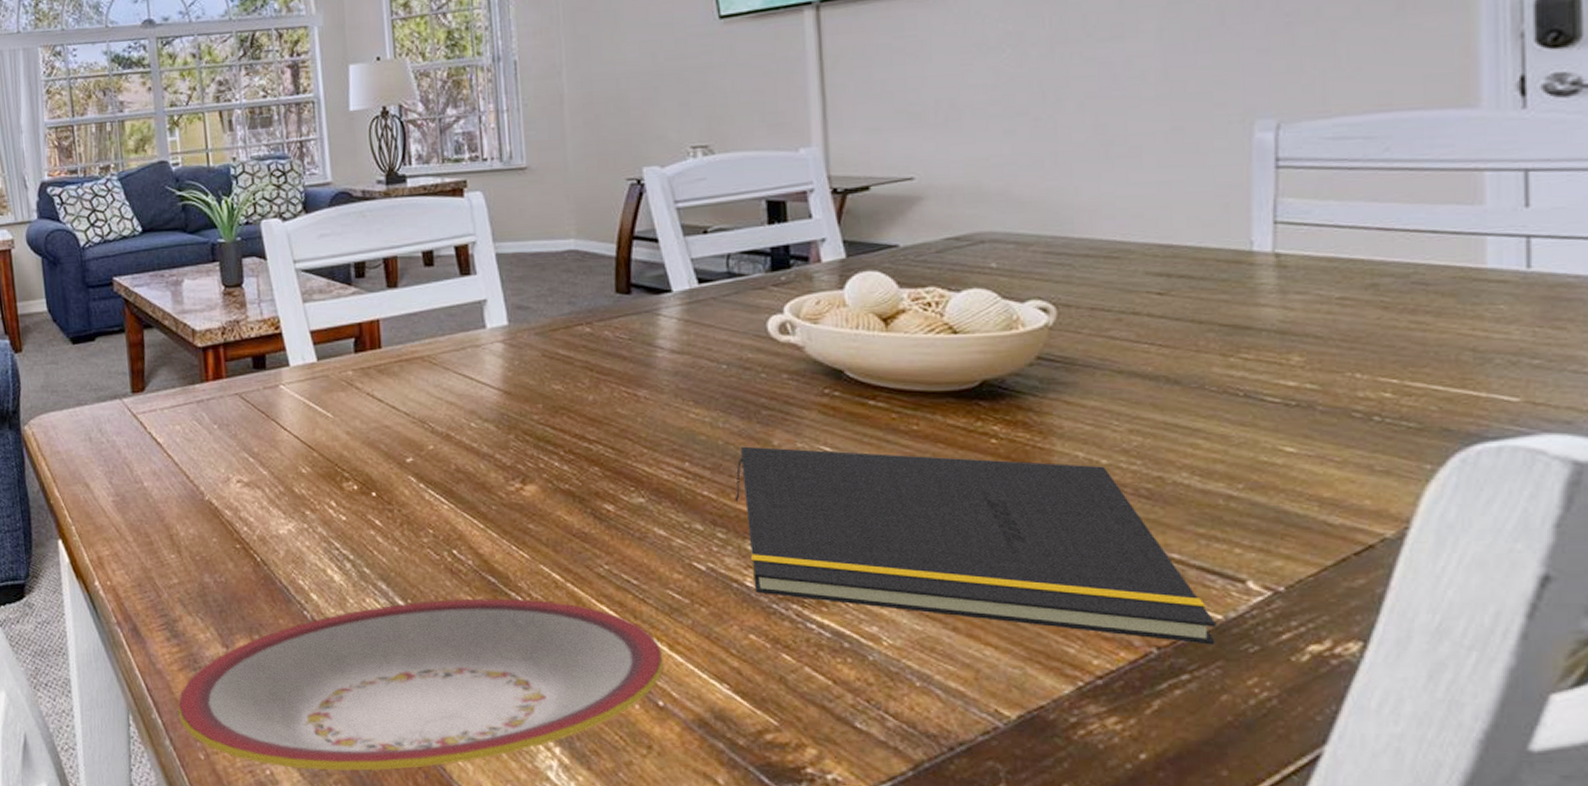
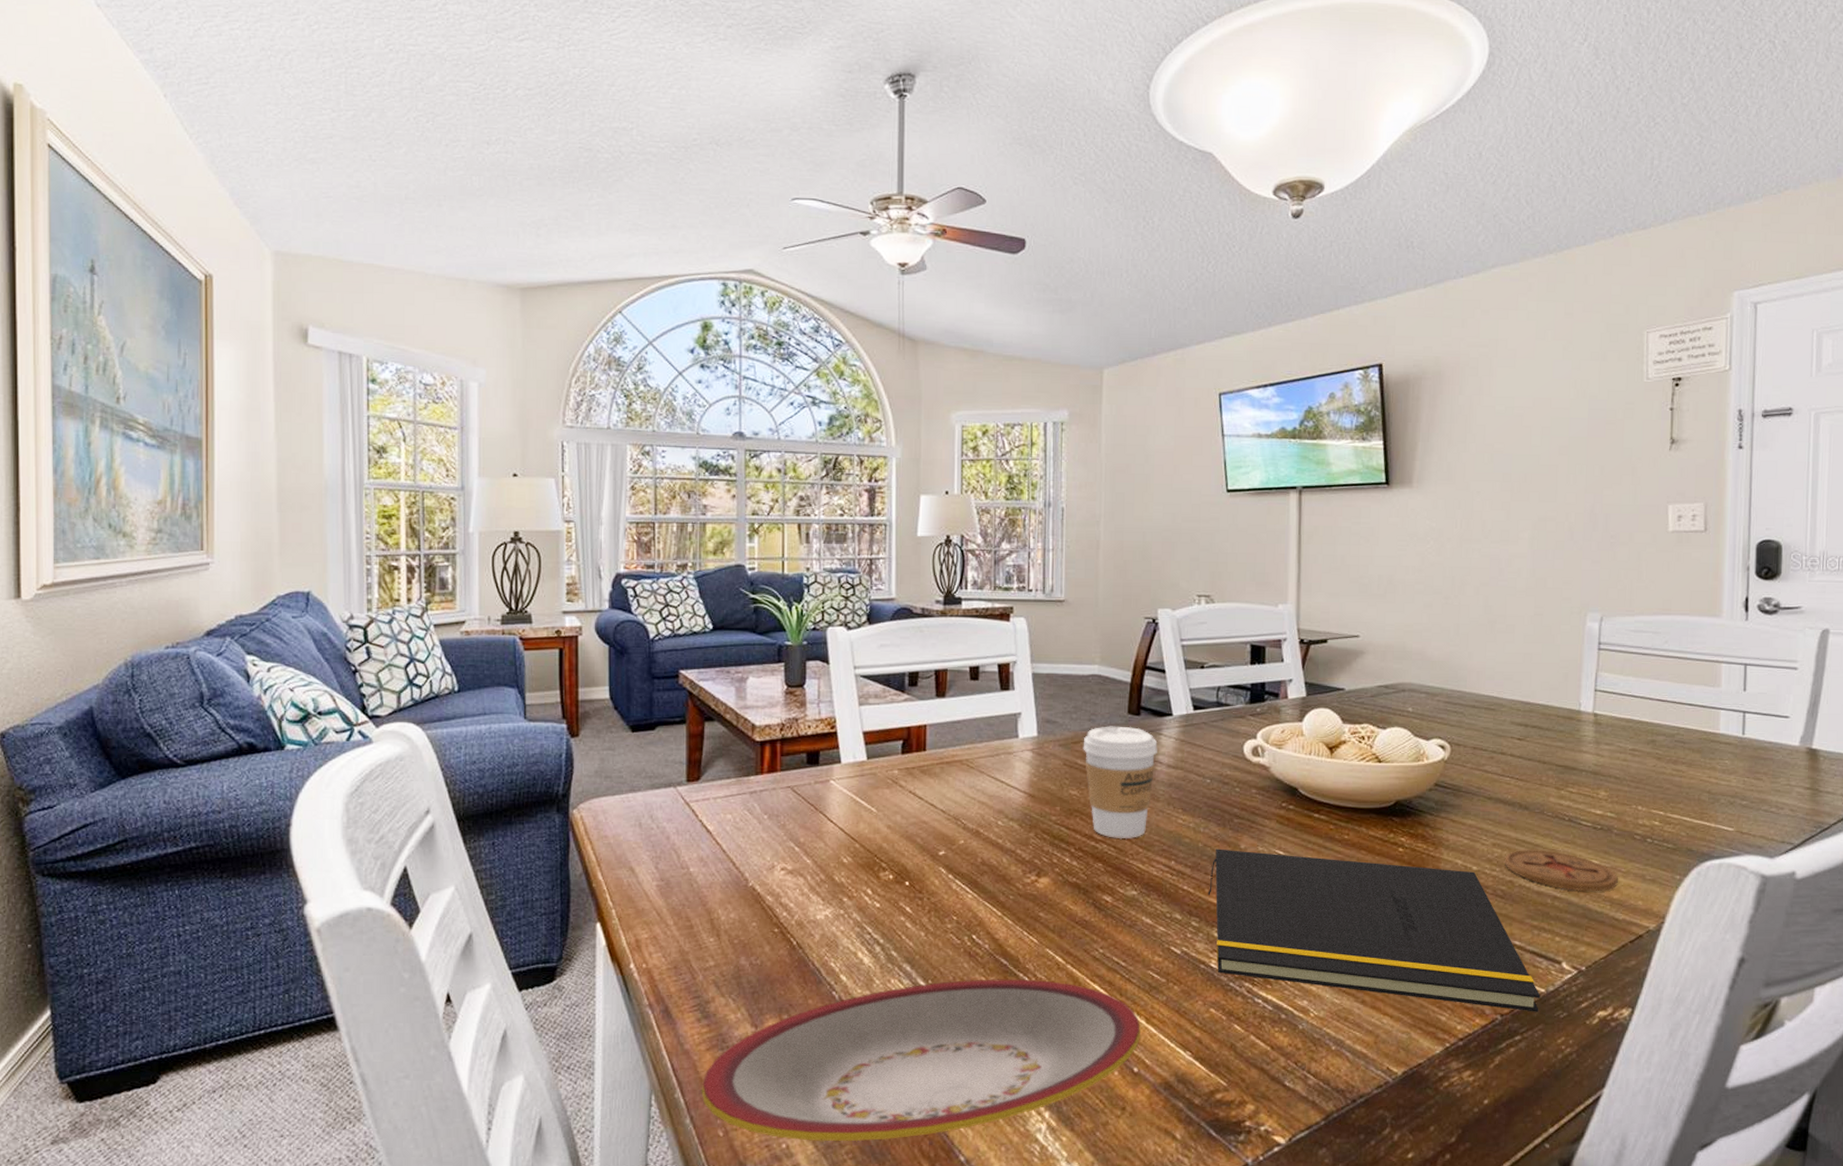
coffee cup: none [563,308,656,439] -> present [1083,726,1158,839]
coaster: none [1149,435,1329,489] -> present [1505,849,1618,892]

